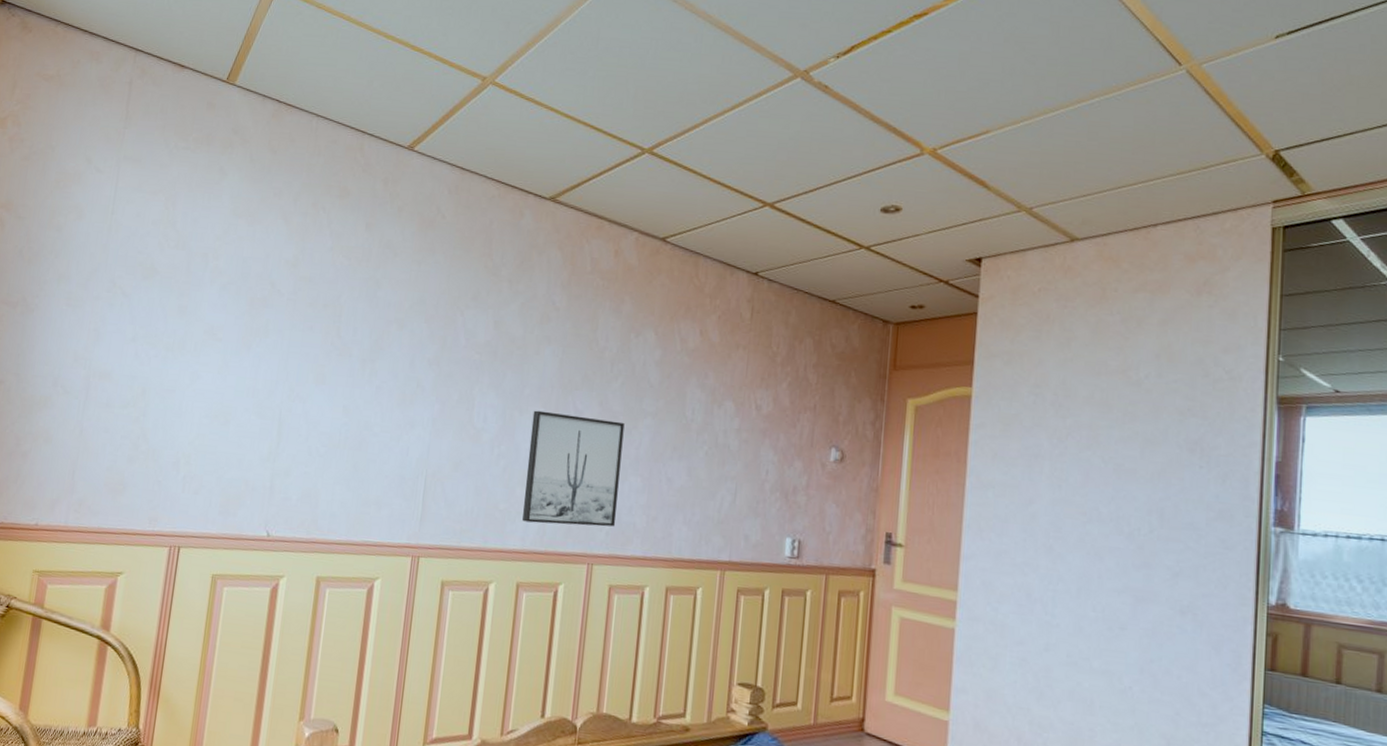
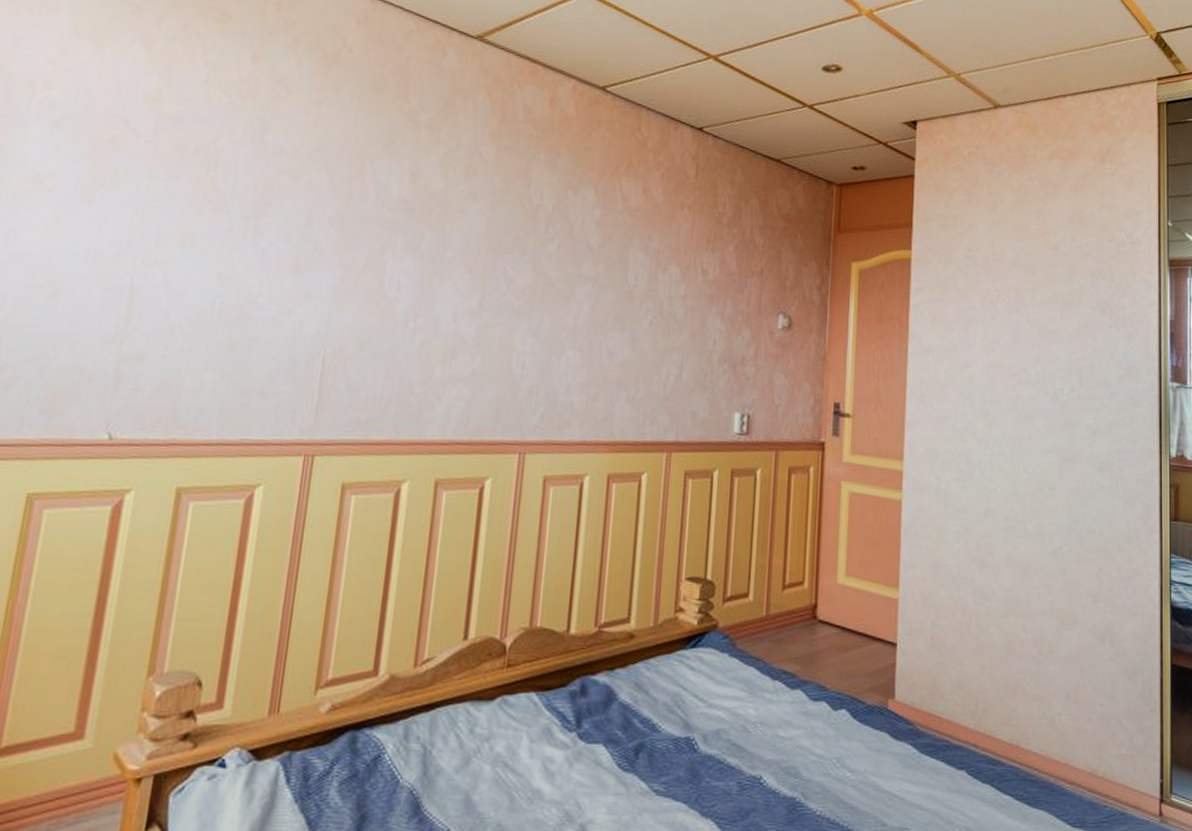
wall art: present [522,410,625,527] -> none [442,276,561,409]

